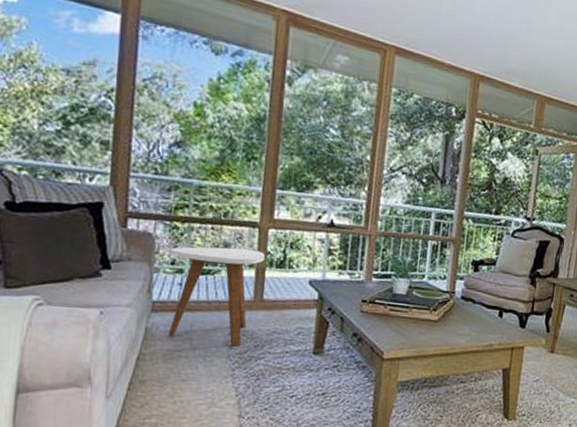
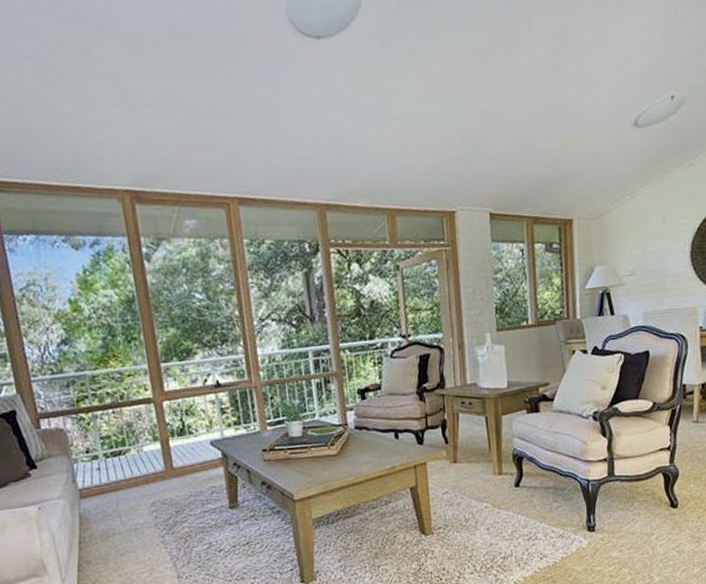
side table: present [168,246,265,346] -> none [83,424,166,517]

